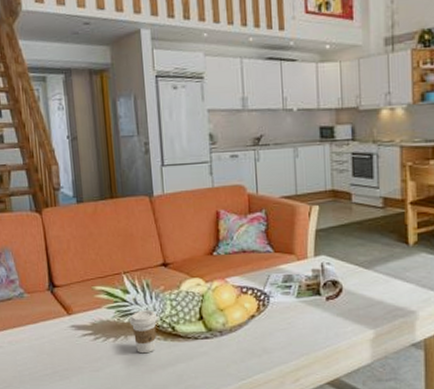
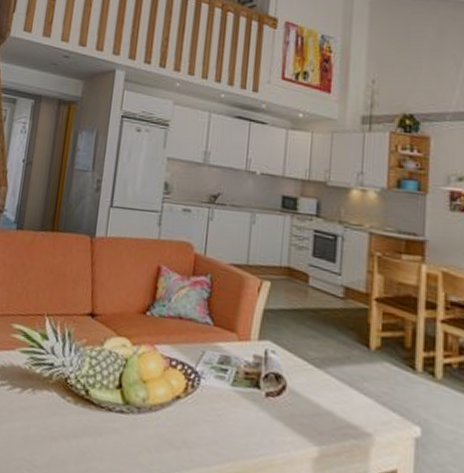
coffee cup: present [130,310,158,354] -> none [41,362,73,416]

